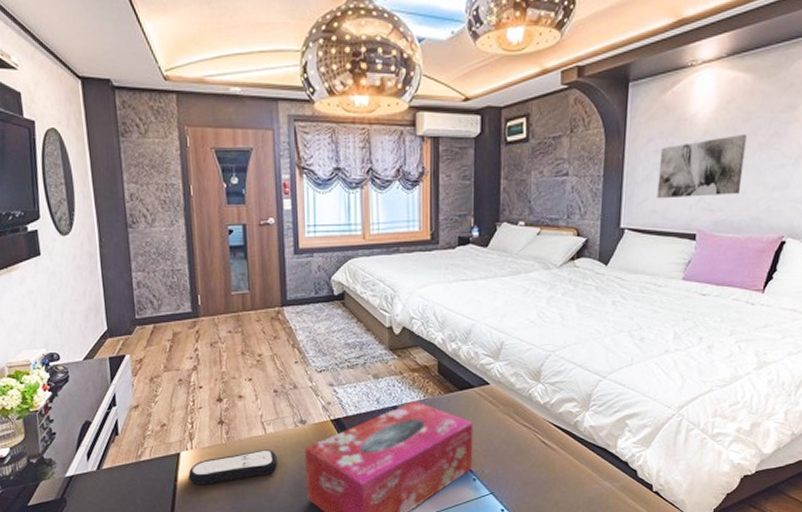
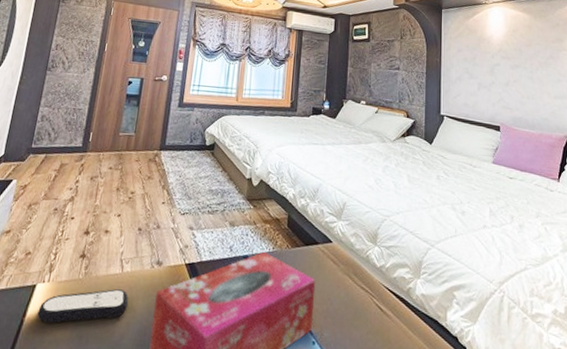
wall art: present [656,135,747,199] -> none [467,54,531,99]

